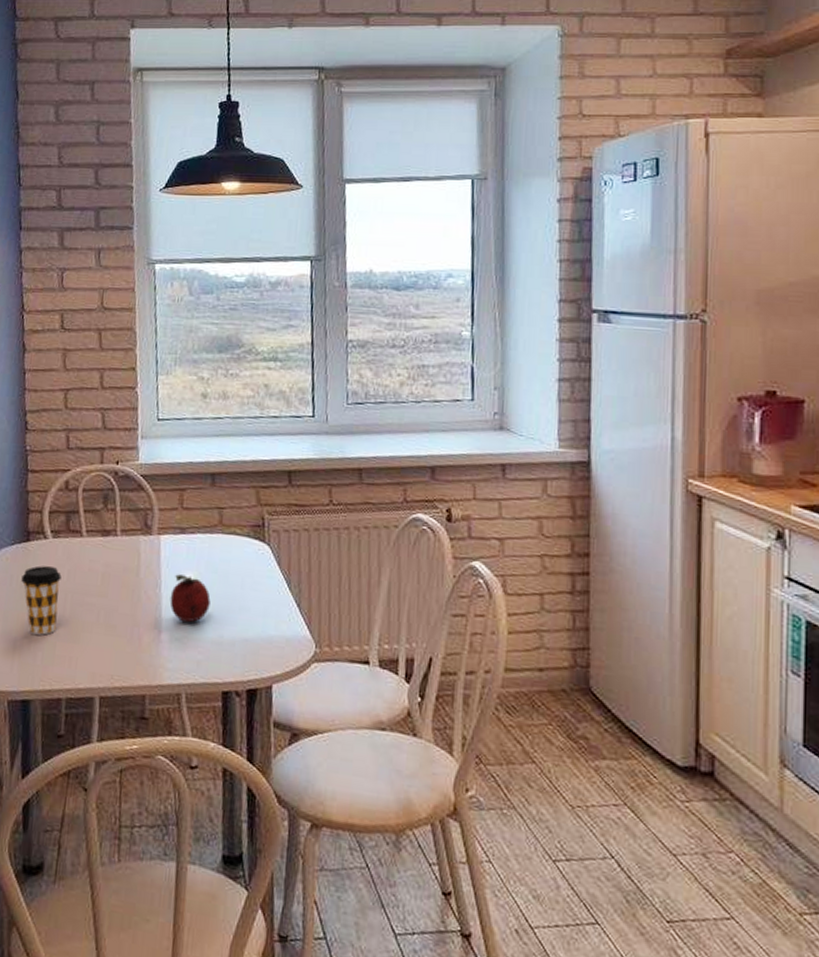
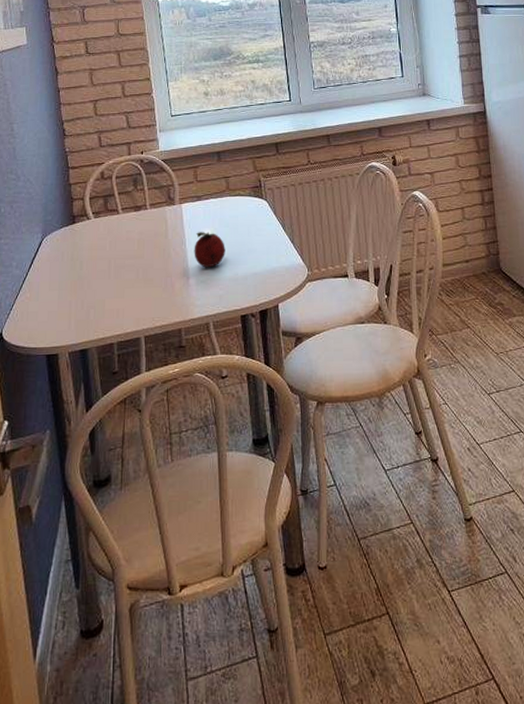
coffee cup: present [21,565,62,635] -> none [71,241,105,296]

